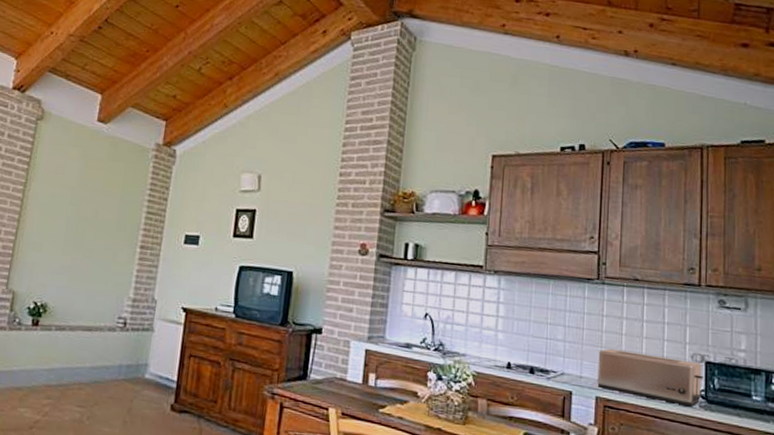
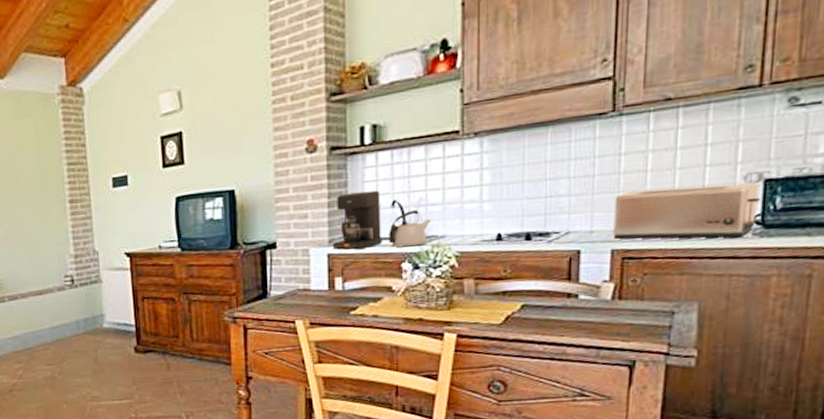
coffee maker: none [371,297,416,352] -> present [333,190,383,250]
kettle: none [419,325,456,360] -> present [389,209,432,248]

